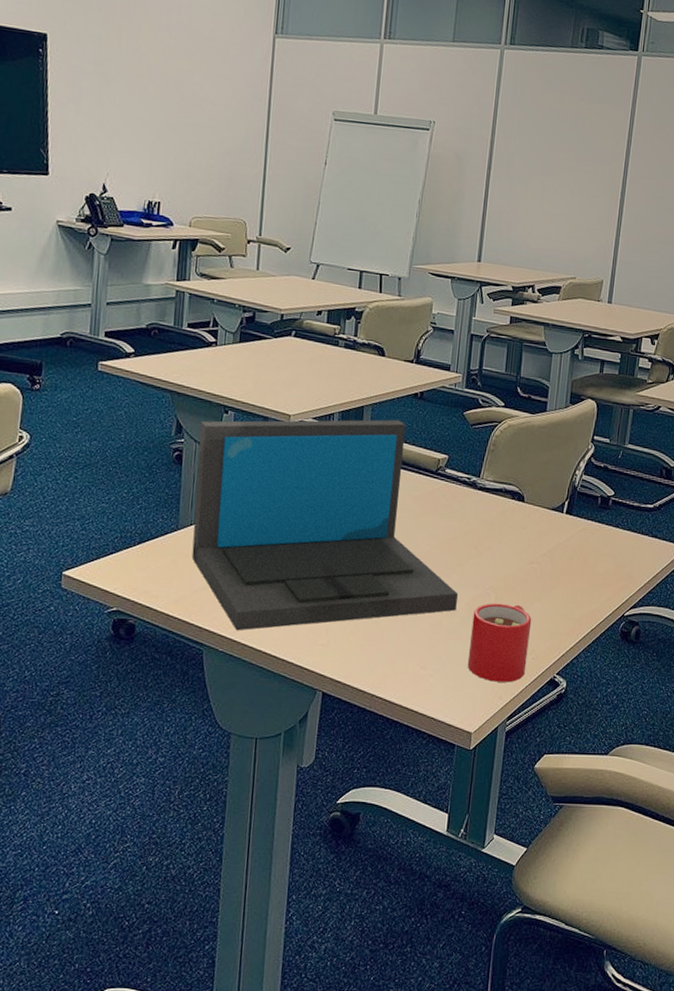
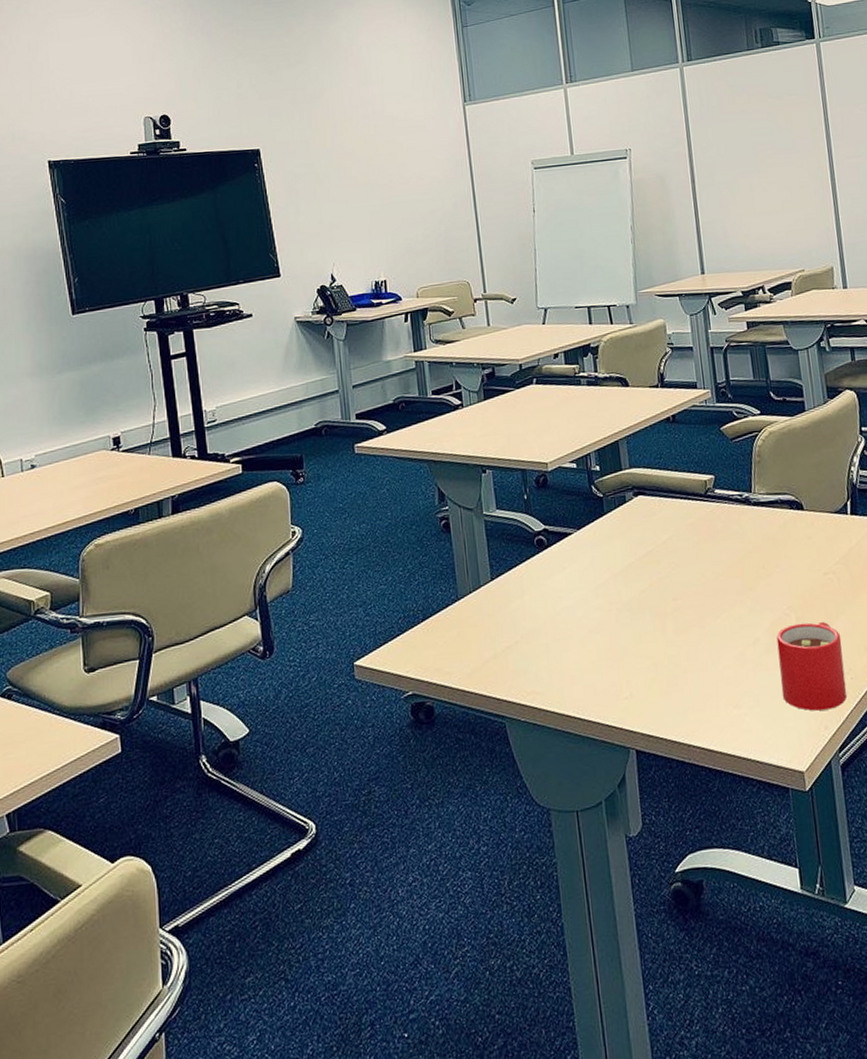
laptop: present [191,419,459,631] -> none [461,447,758,697]

